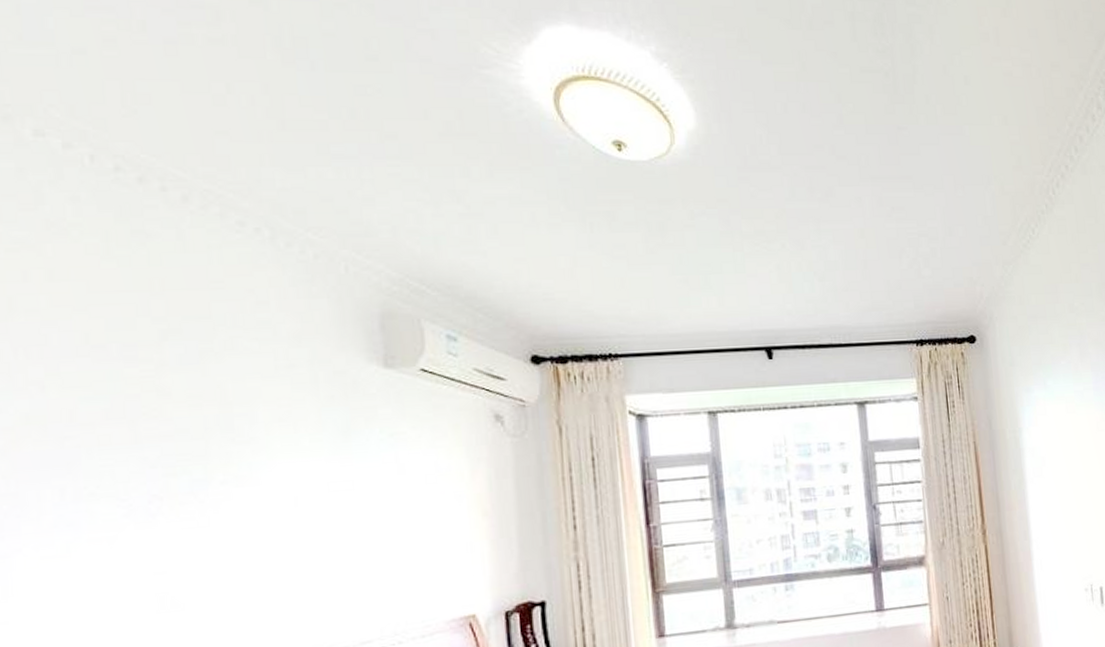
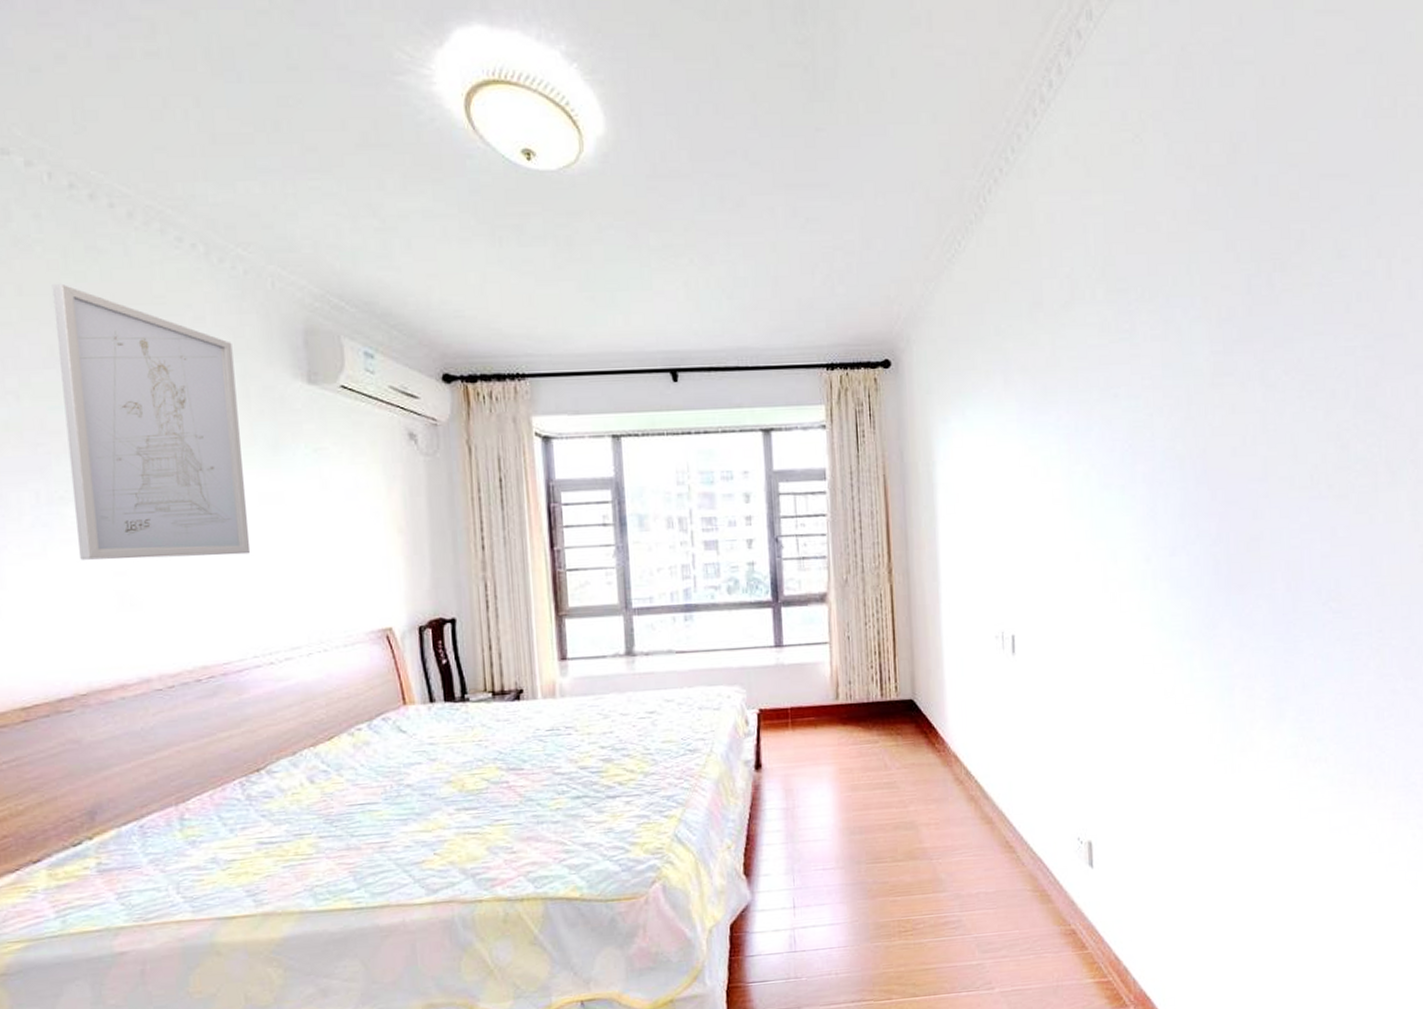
wall art: none [89,268,316,561] -> present [52,283,251,560]

